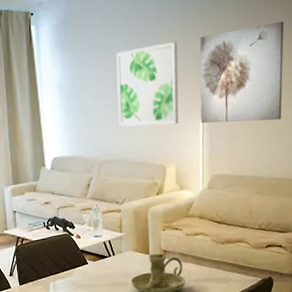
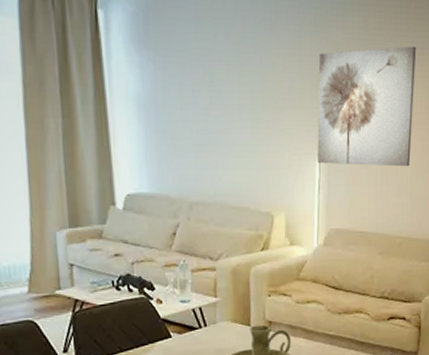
wall art: present [116,42,179,127] -> none [213,55,292,161]

